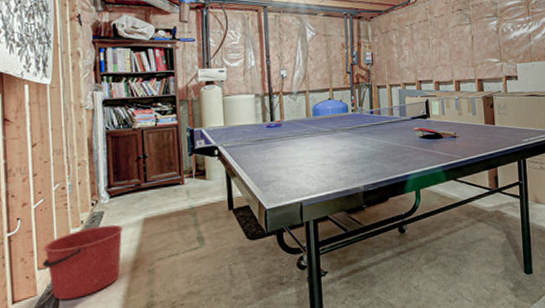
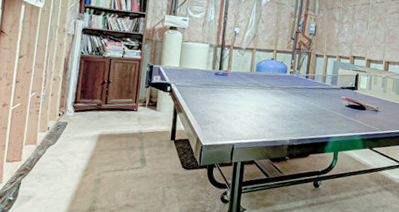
bucket: present [41,224,123,300] -> none [10,134,81,192]

